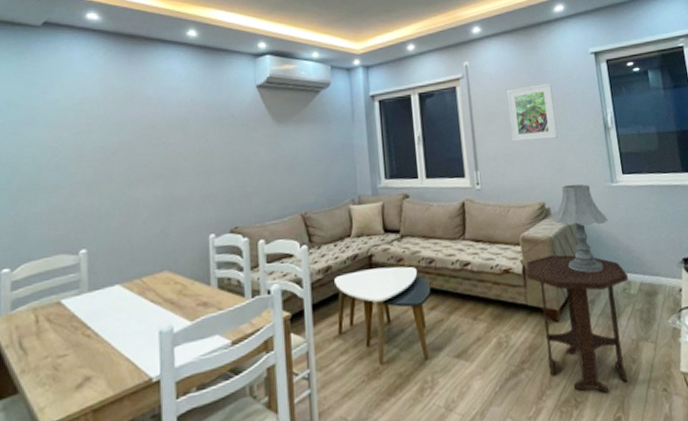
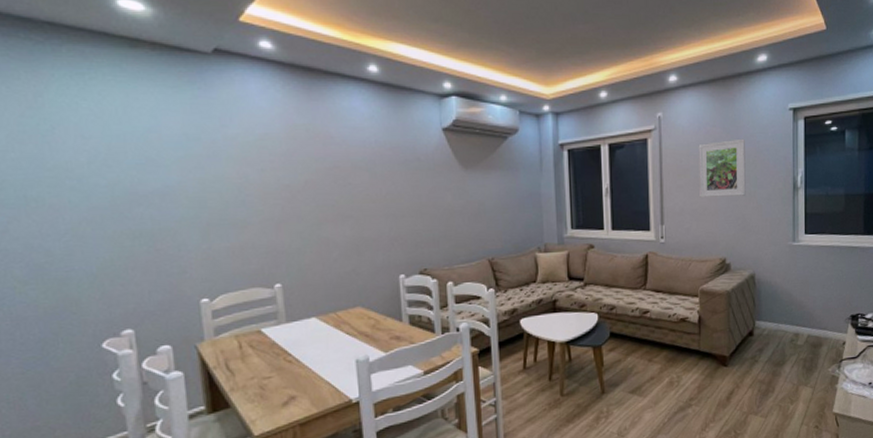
side table: present [526,254,628,393] -> none [703,307,797,428]
table lamp: present [552,184,608,273] -> none [731,241,785,324]

